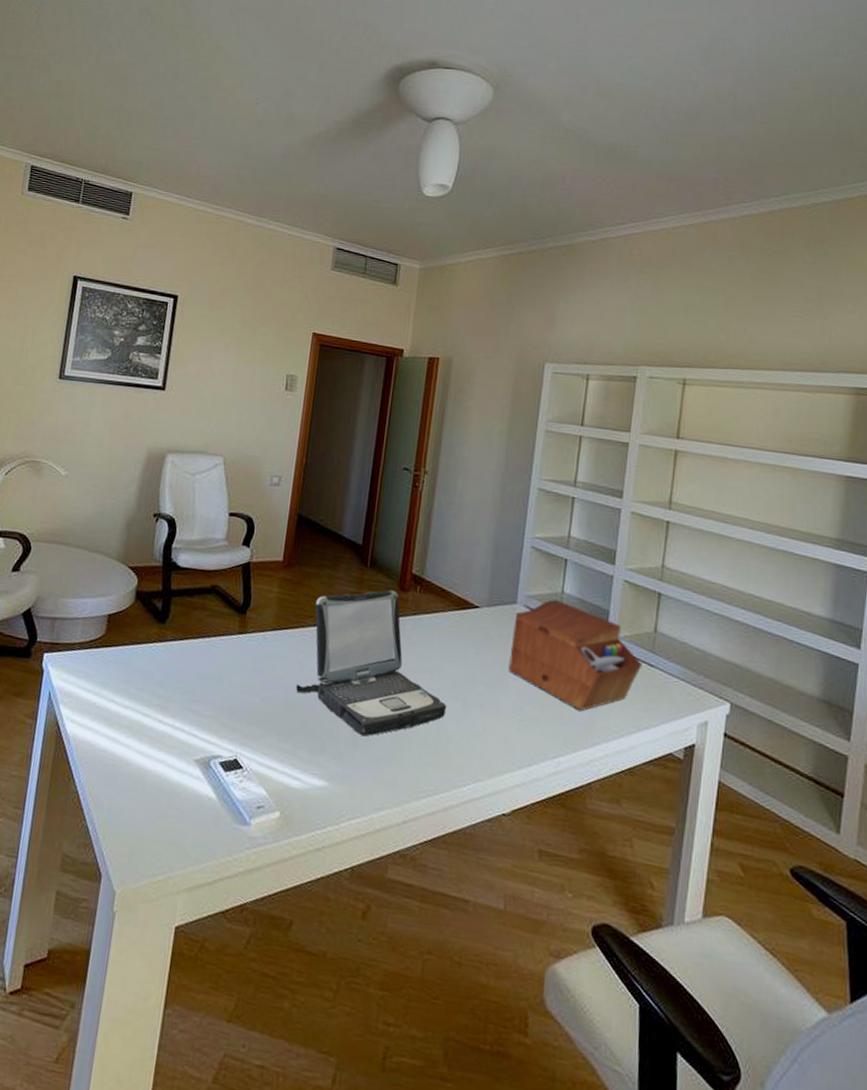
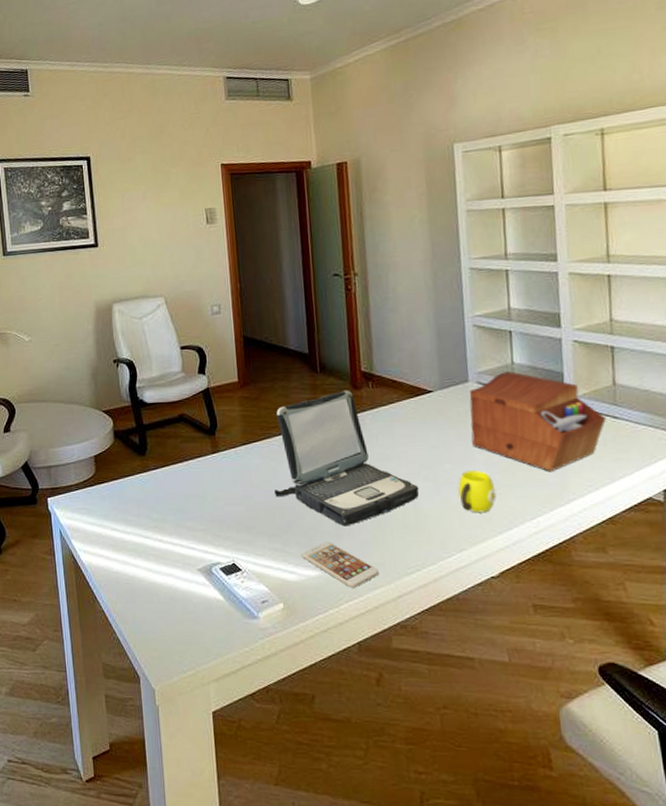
smartphone: none [311,749,389,806] -> present [302,541,379,588]
cup: none [485,696,523,744] -> present [458,470,496,513]

